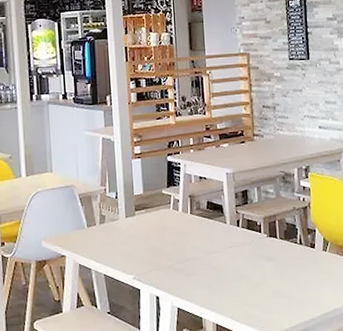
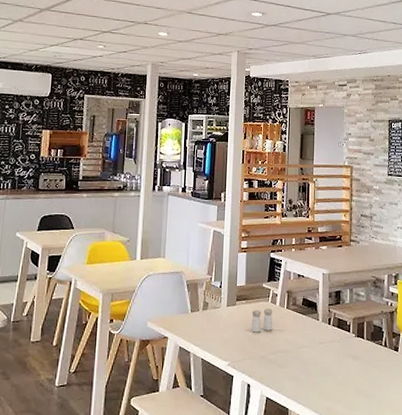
salt and pepper shaker: none [153,215,178,243] -> present [251,308,273,333]

